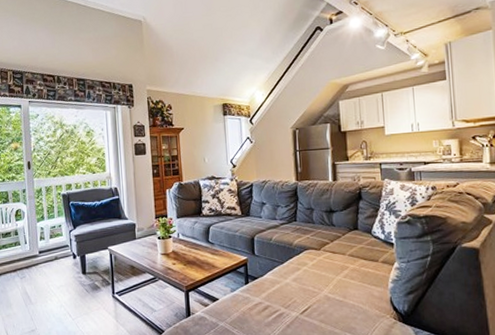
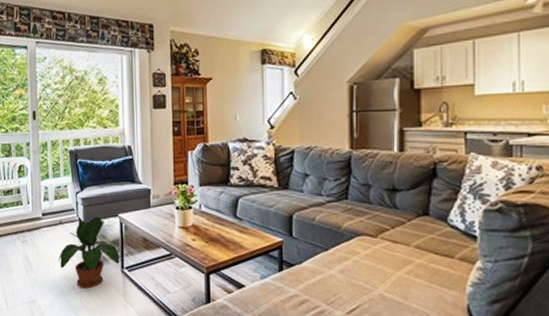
potted plant: none [54,250,111,315] -> present [58,216,120,289]

